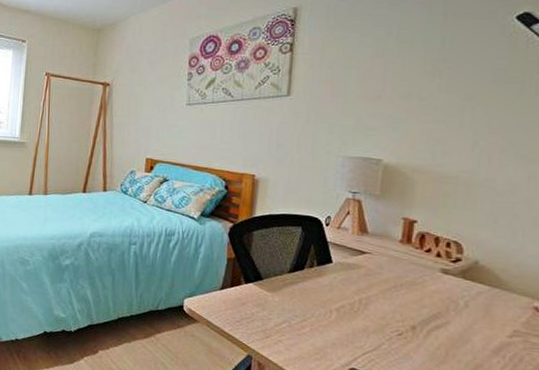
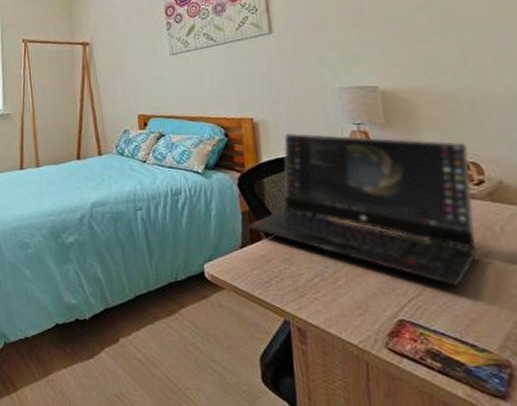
laptop computer: none [231,192,454,347] -> present [248,133,477,286]

